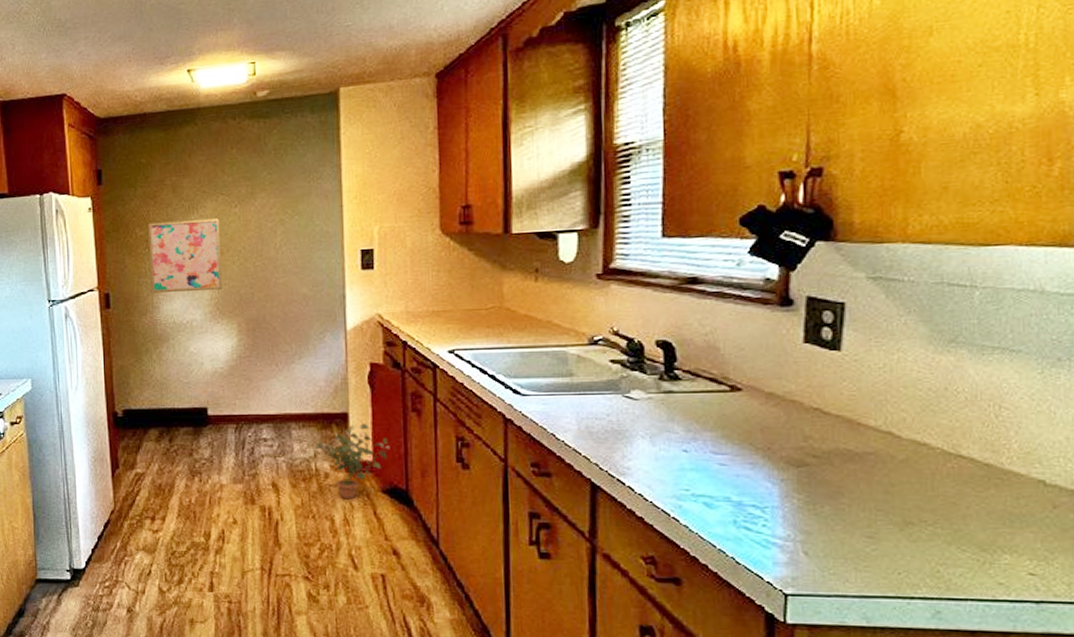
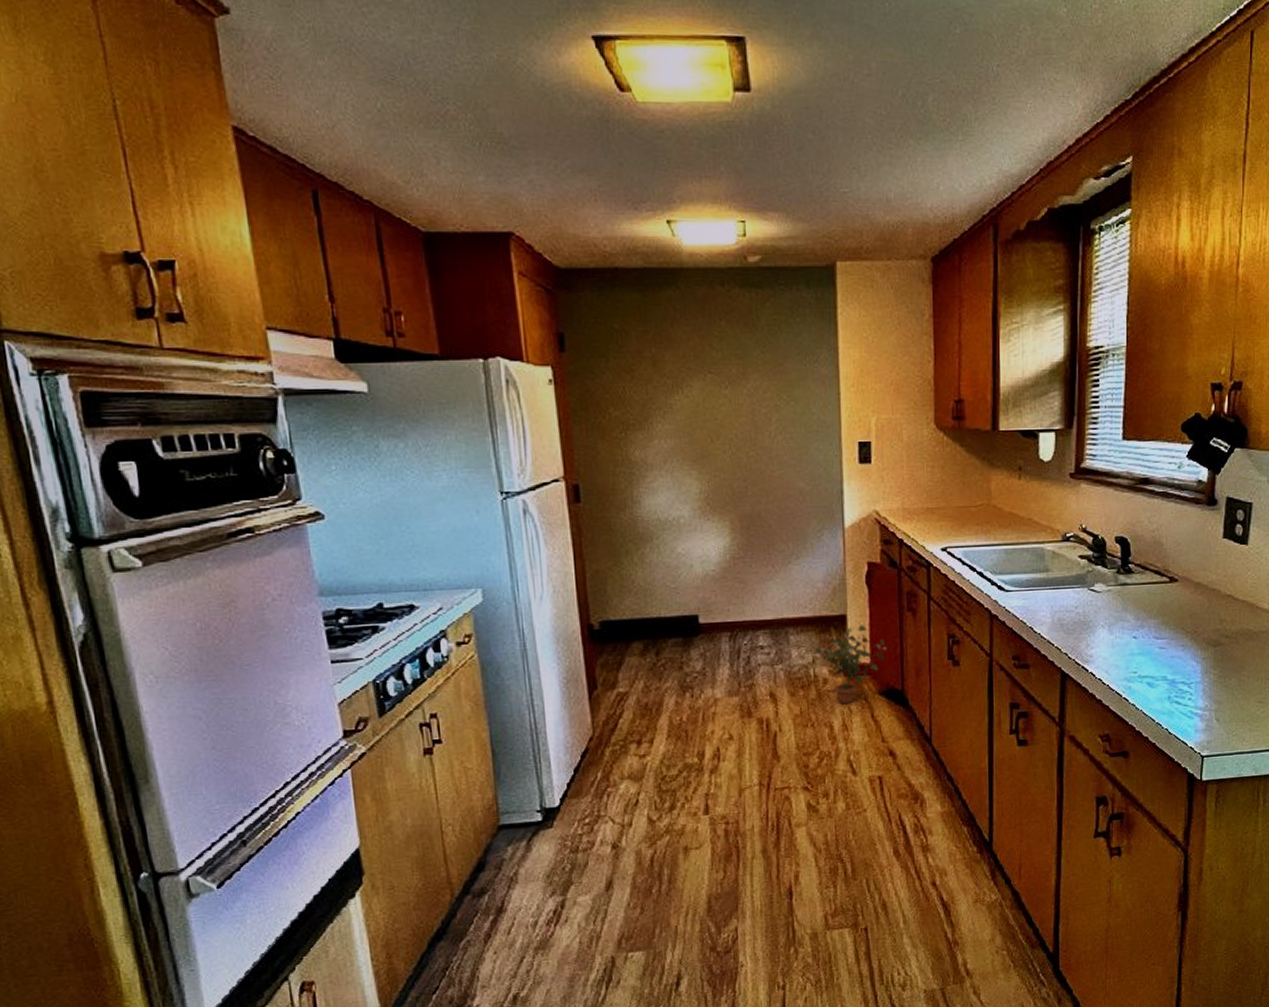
wall art: present [147,218,223,294] -> none [623,400,714,486]

